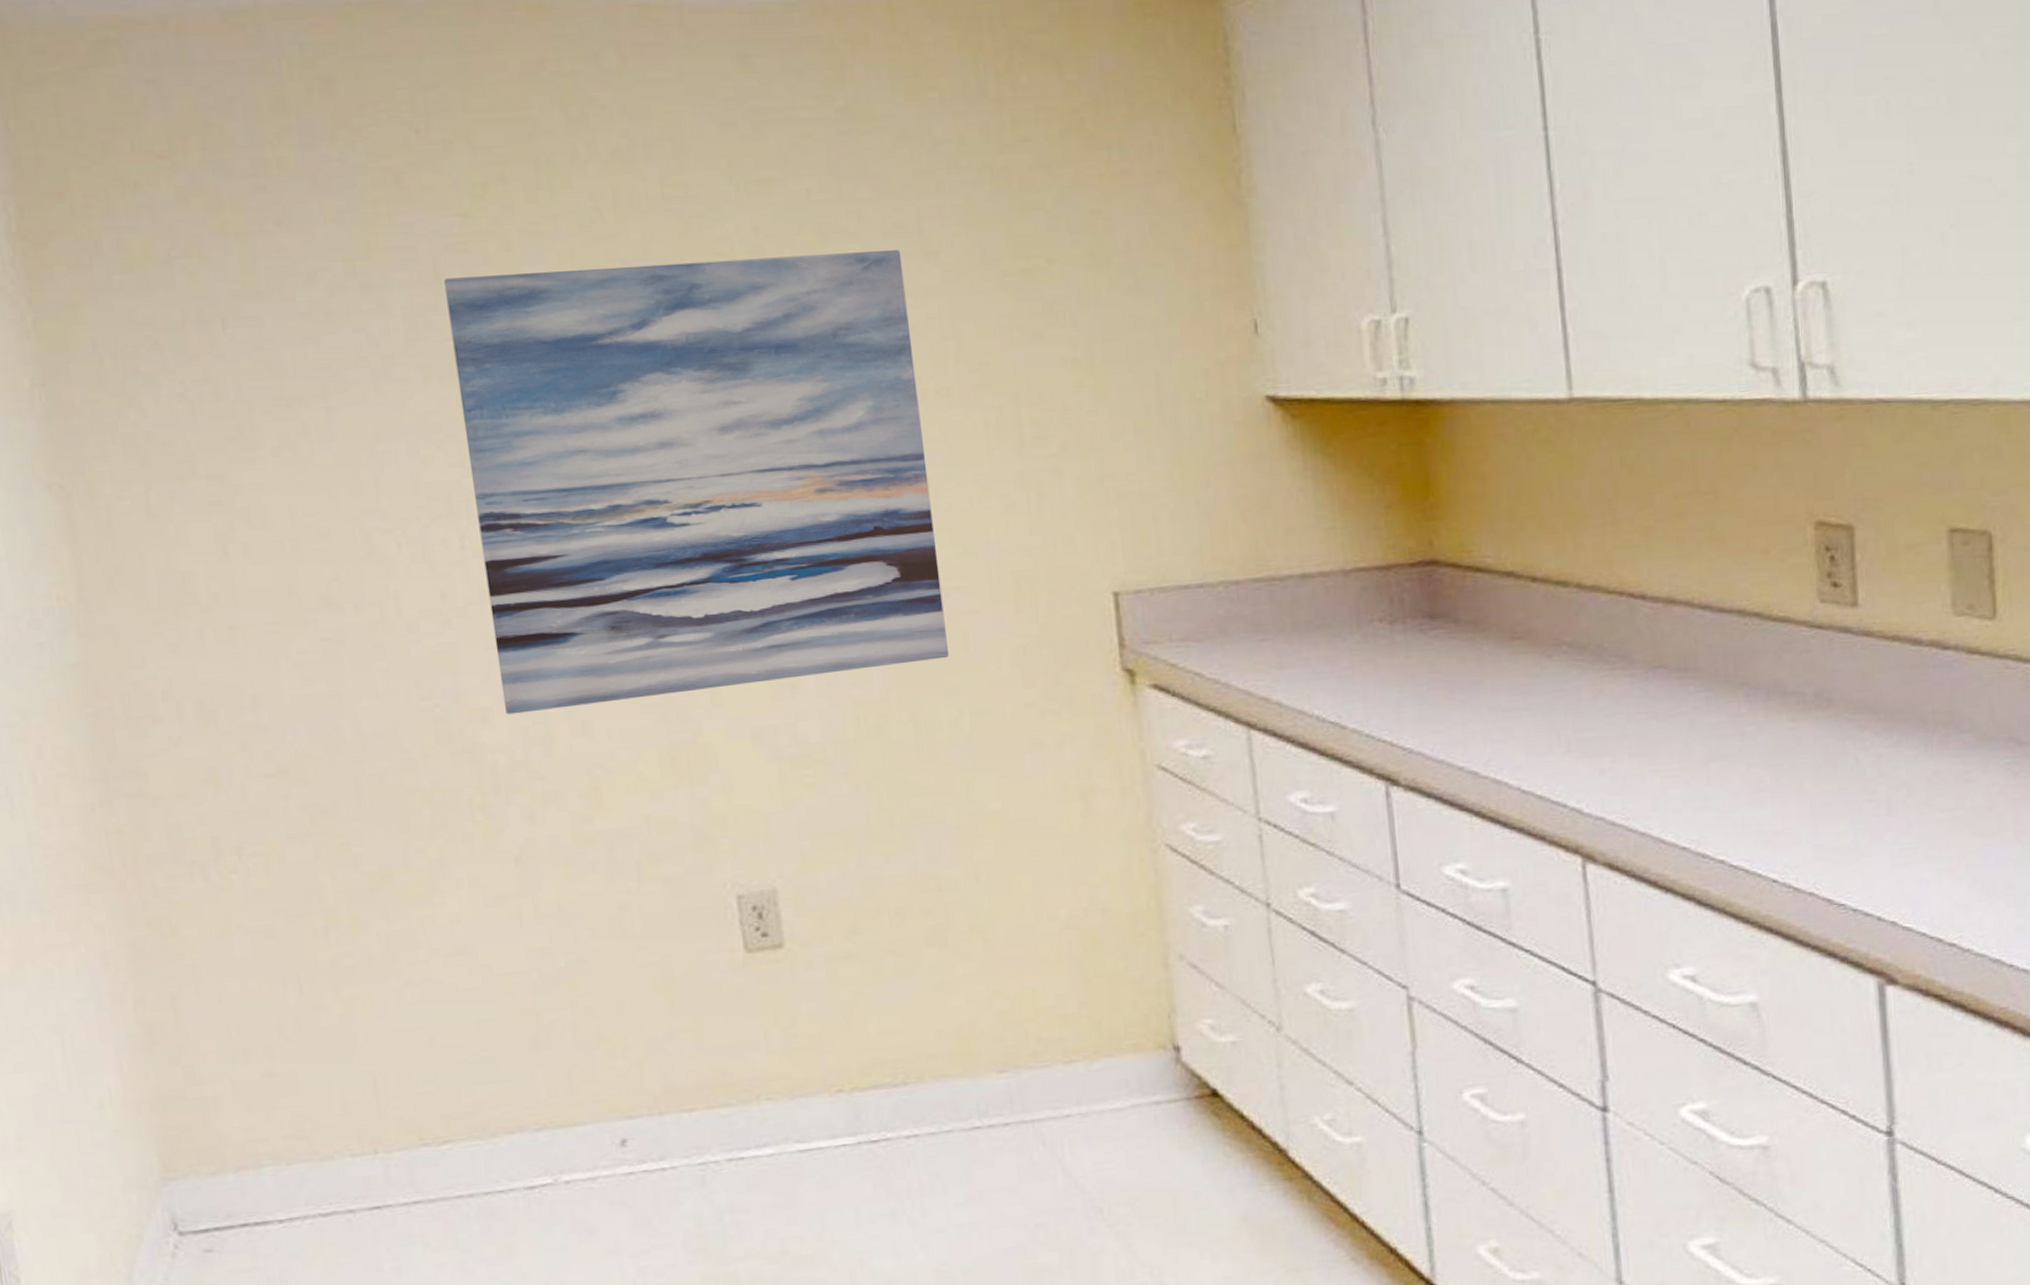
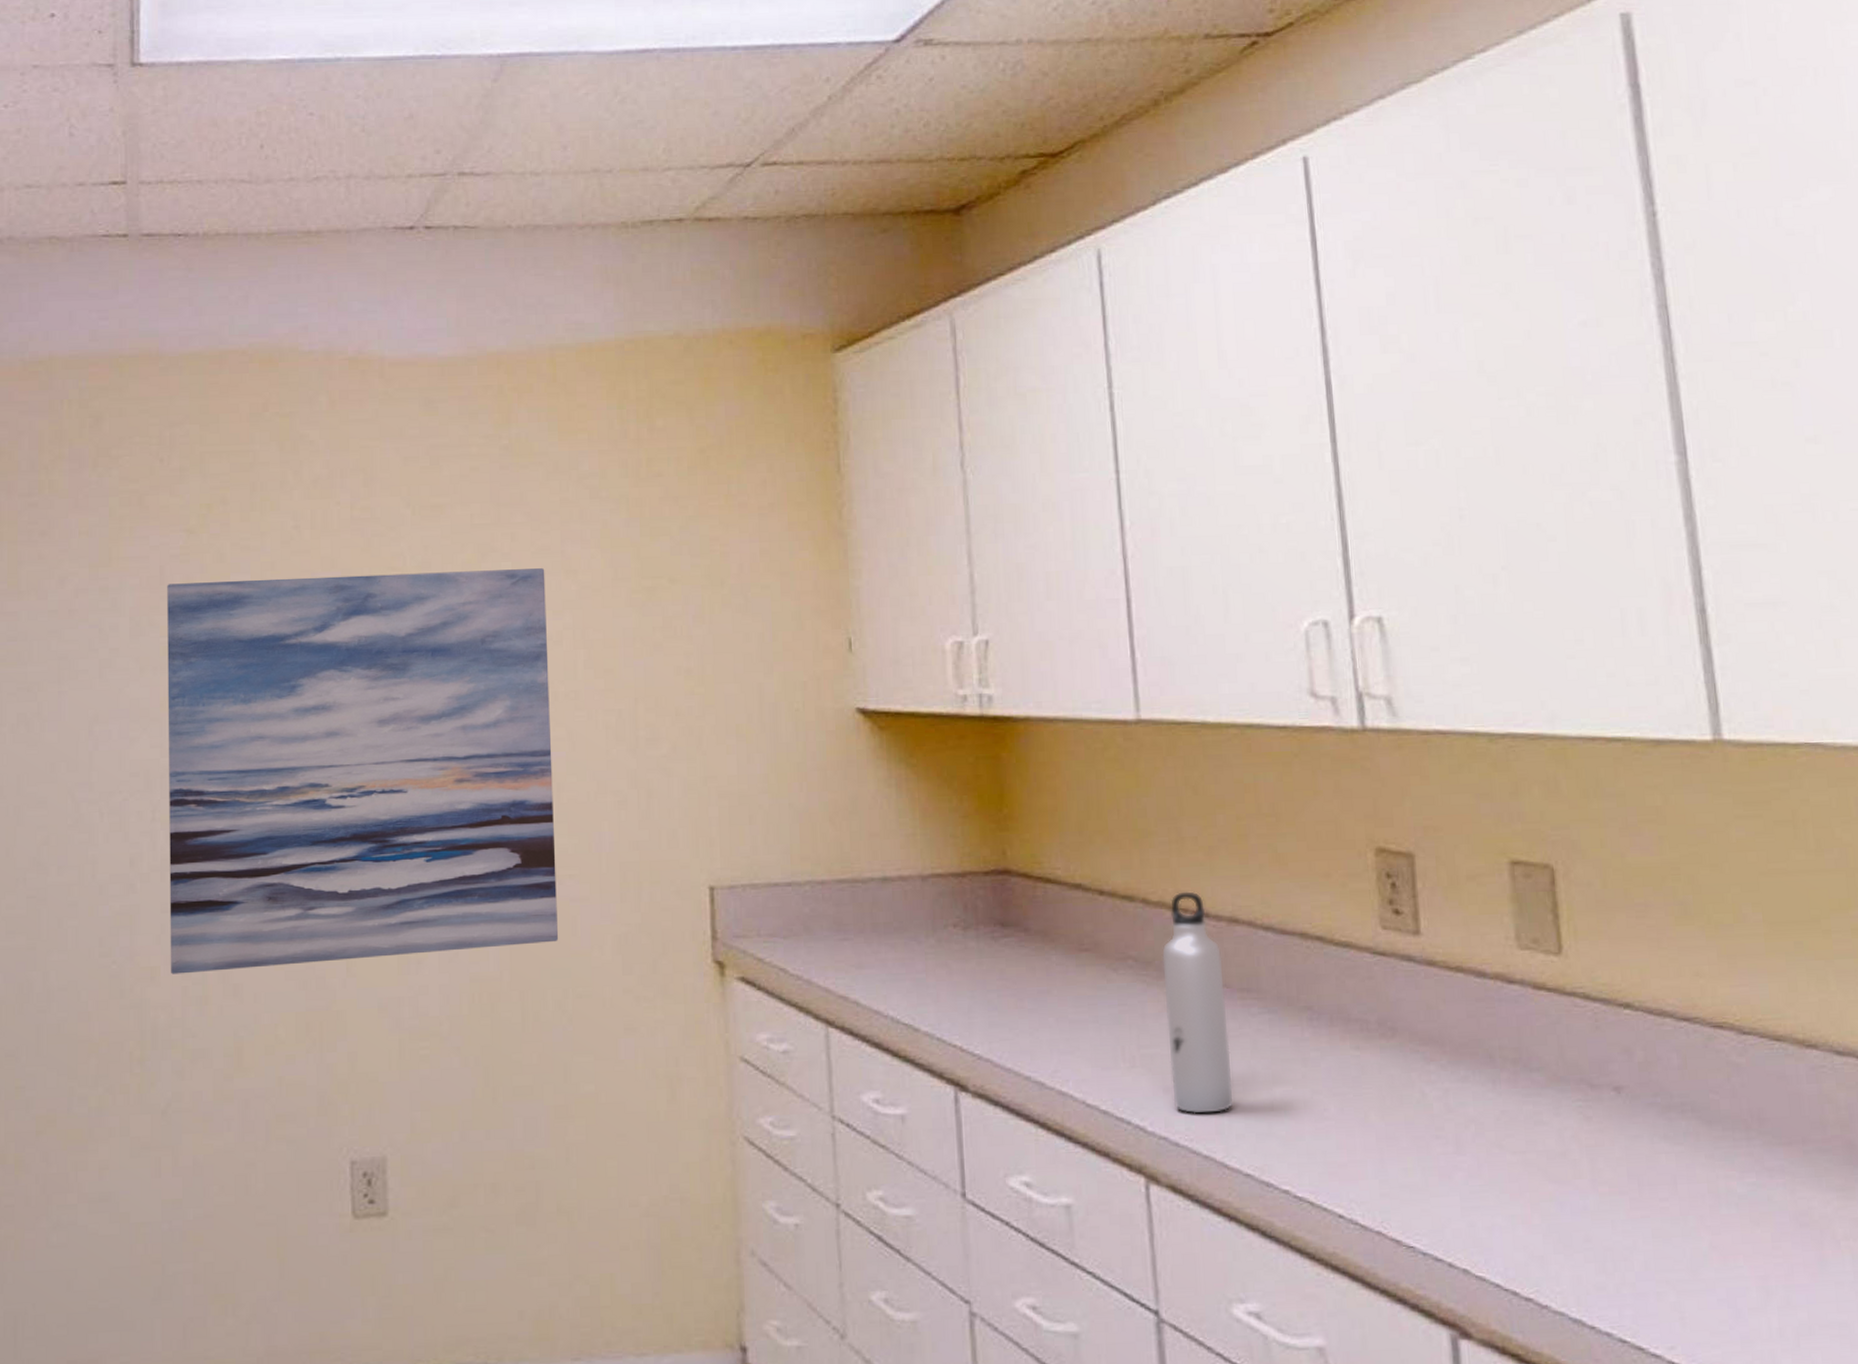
water bottle: none [1597,573,1670,794] -> present [1162,891,1233,1114]

